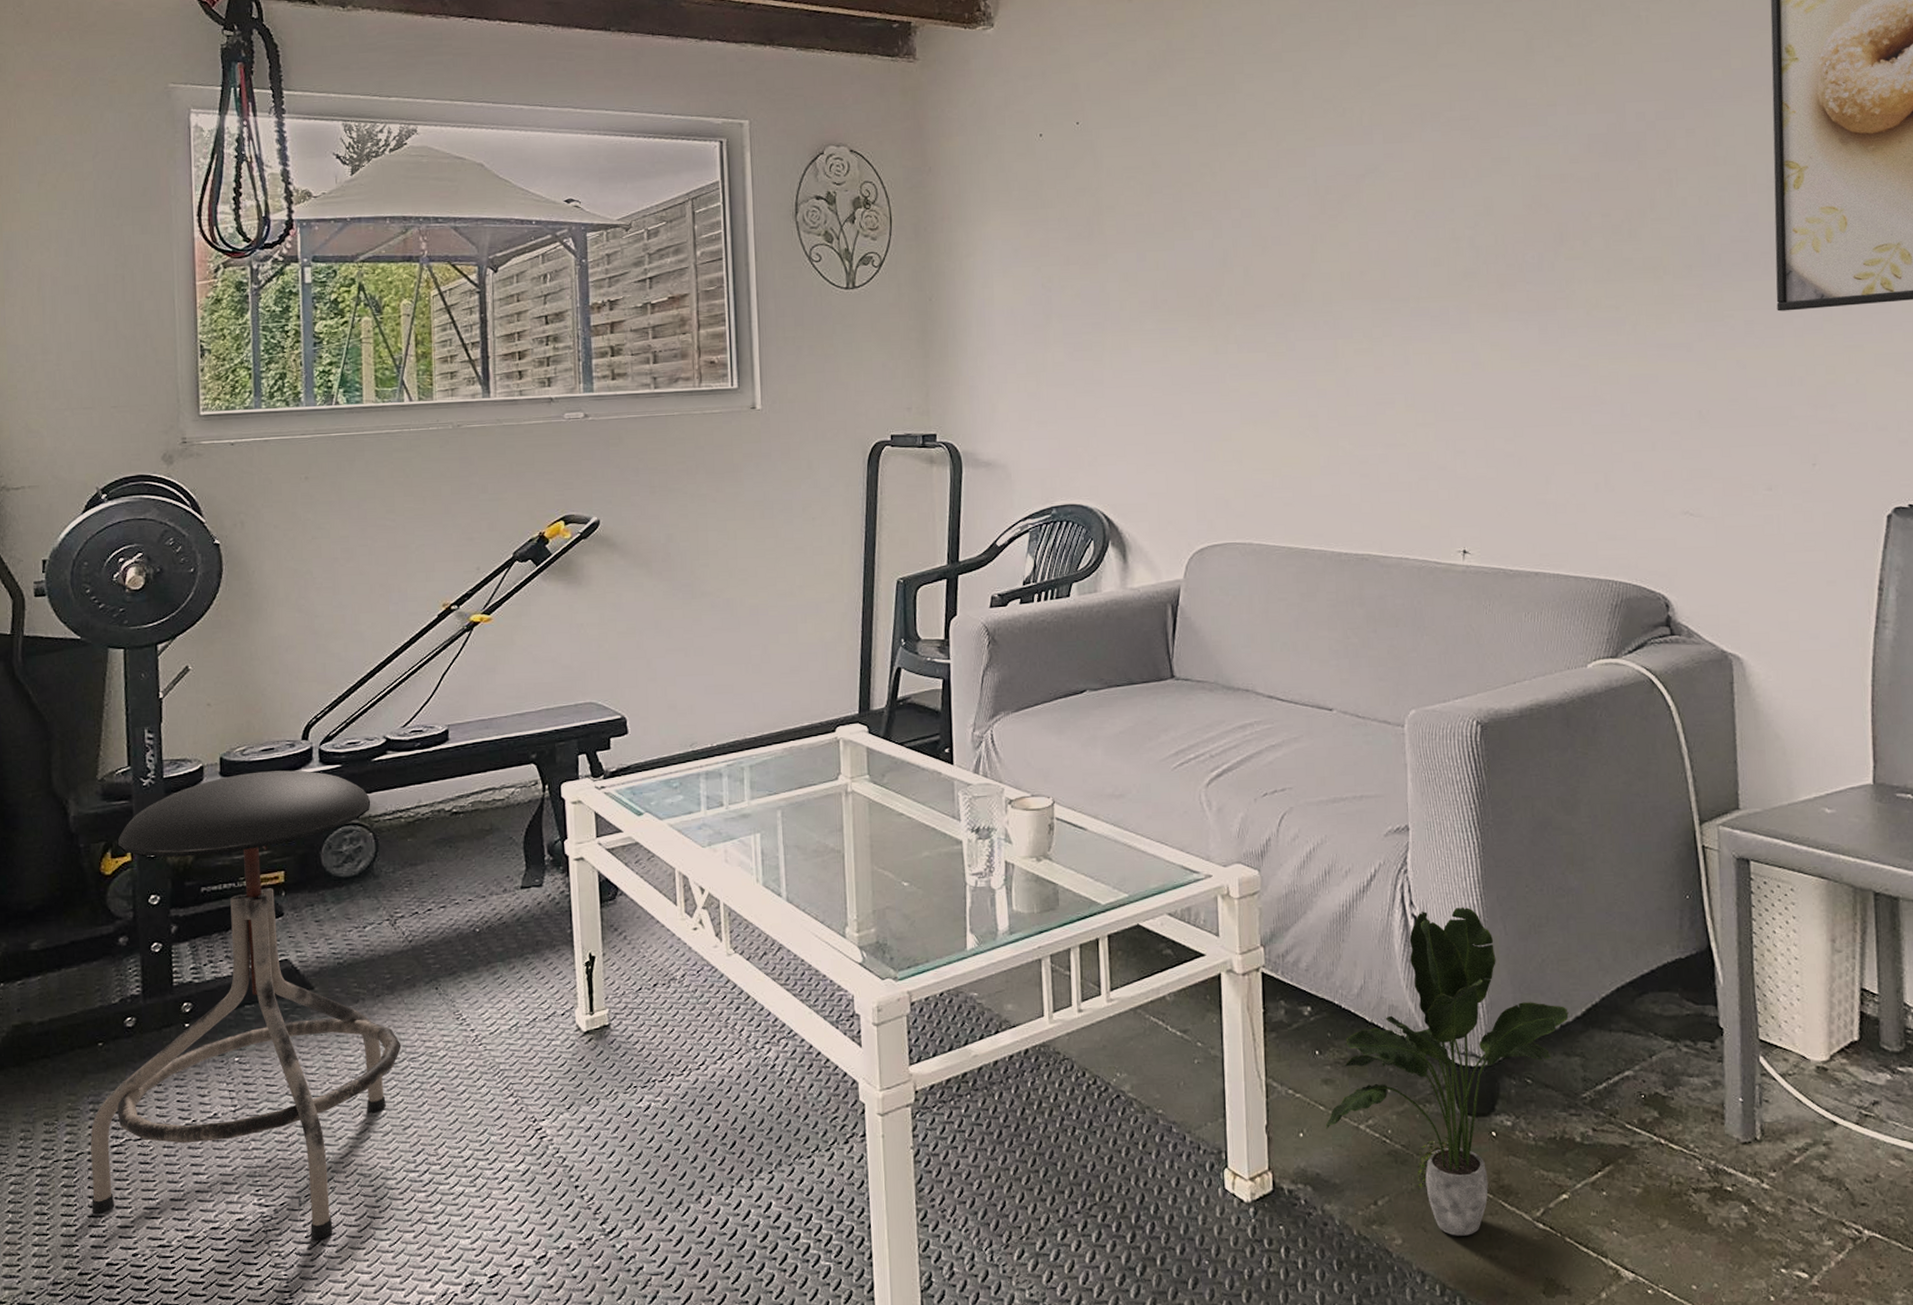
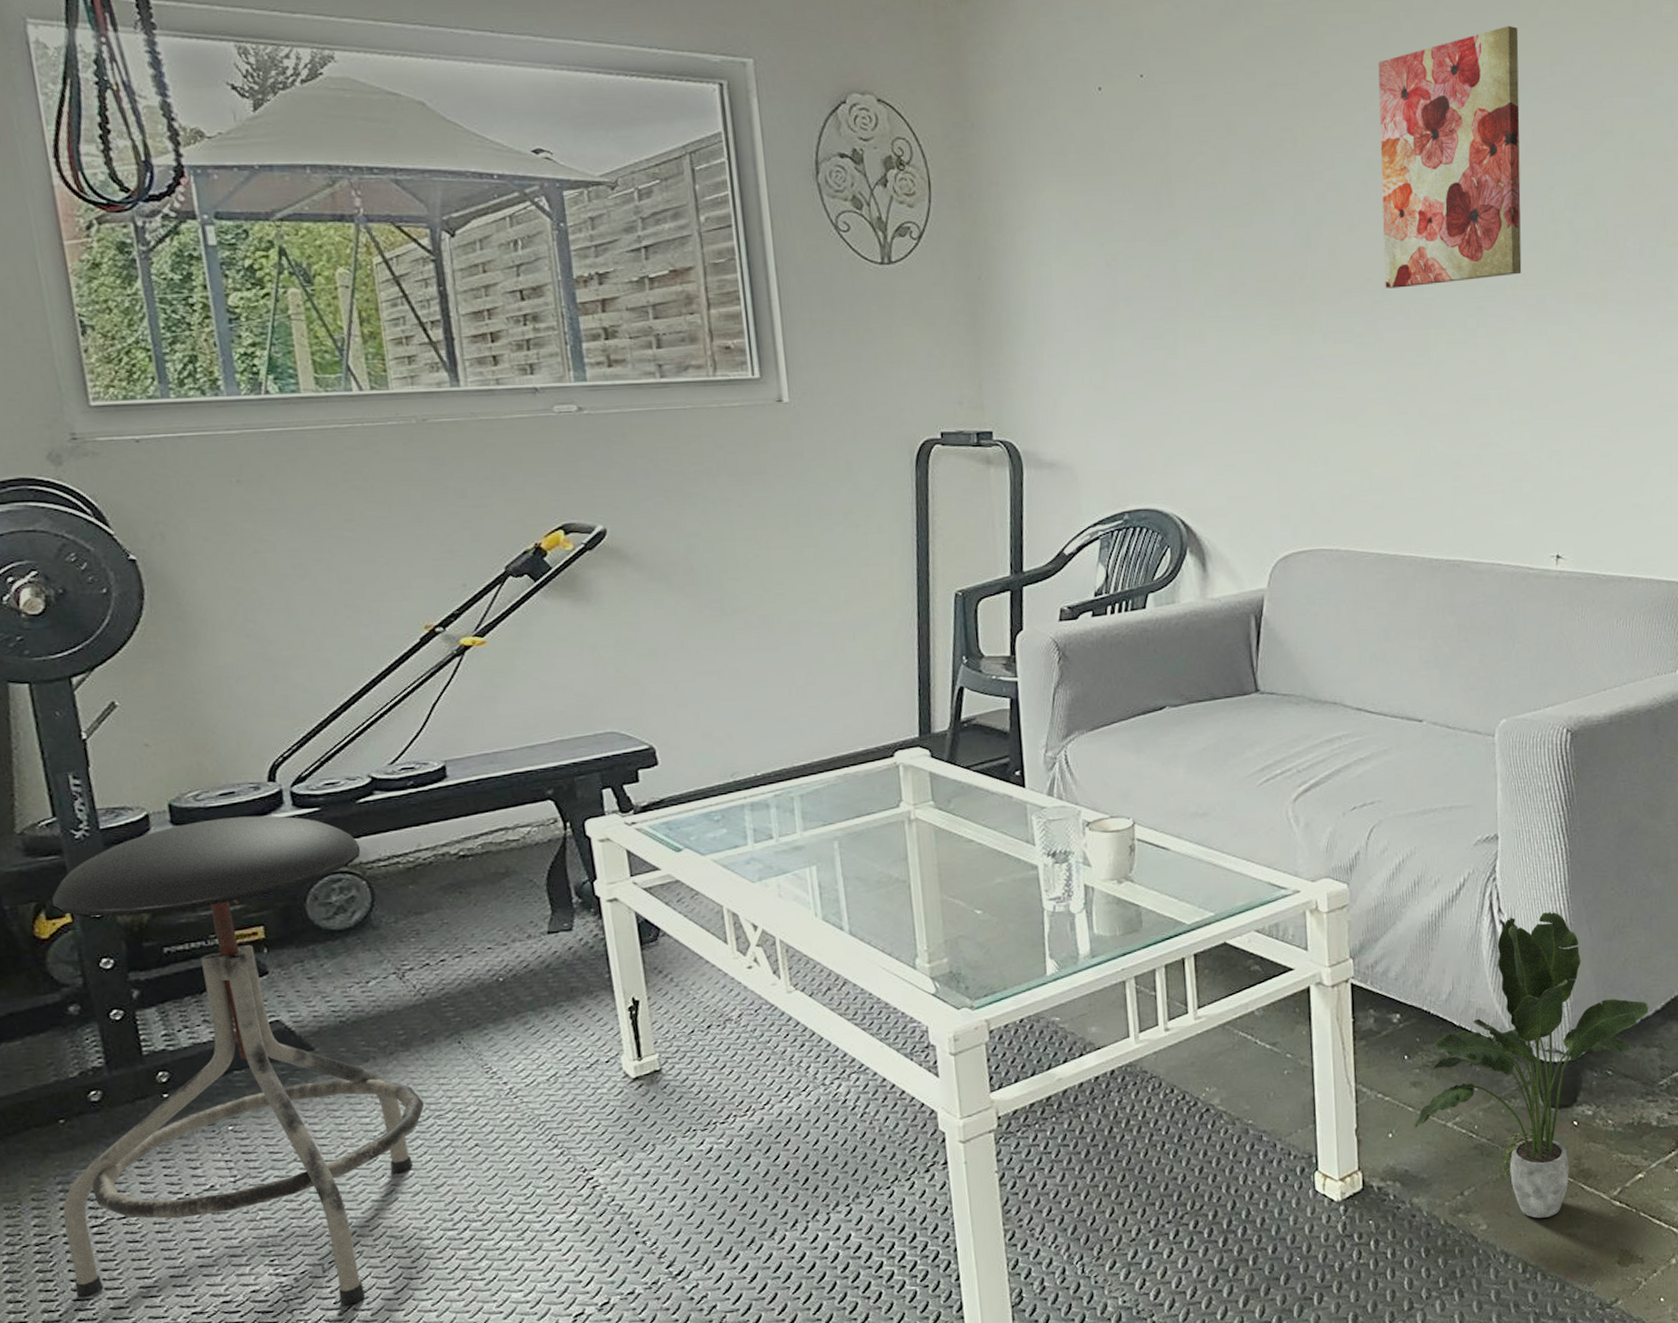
wall art: none [1289,68,1425,303] -> present [1378,25,1522,288]

